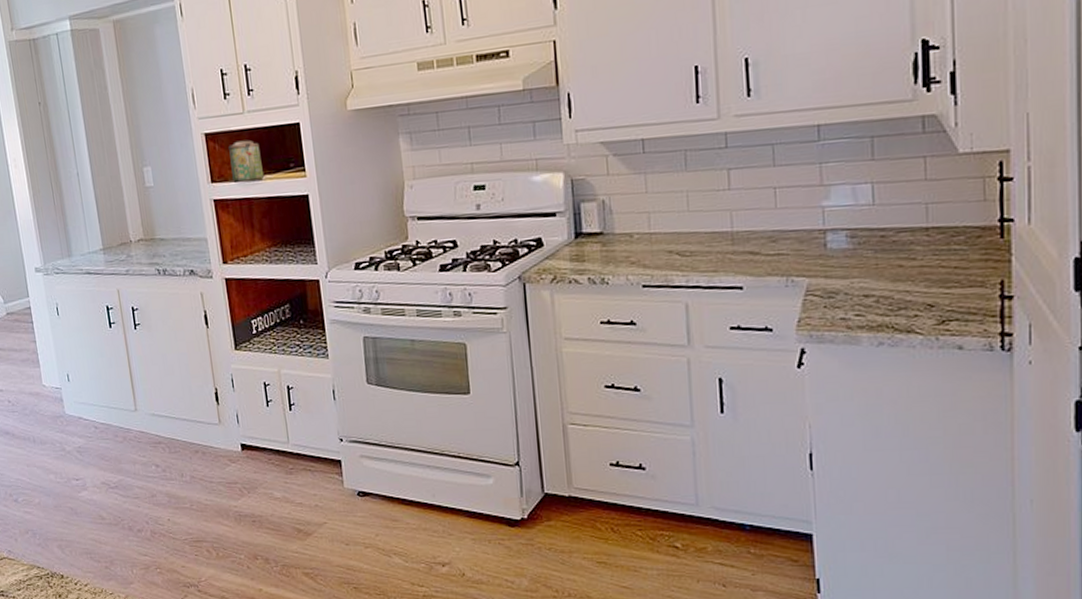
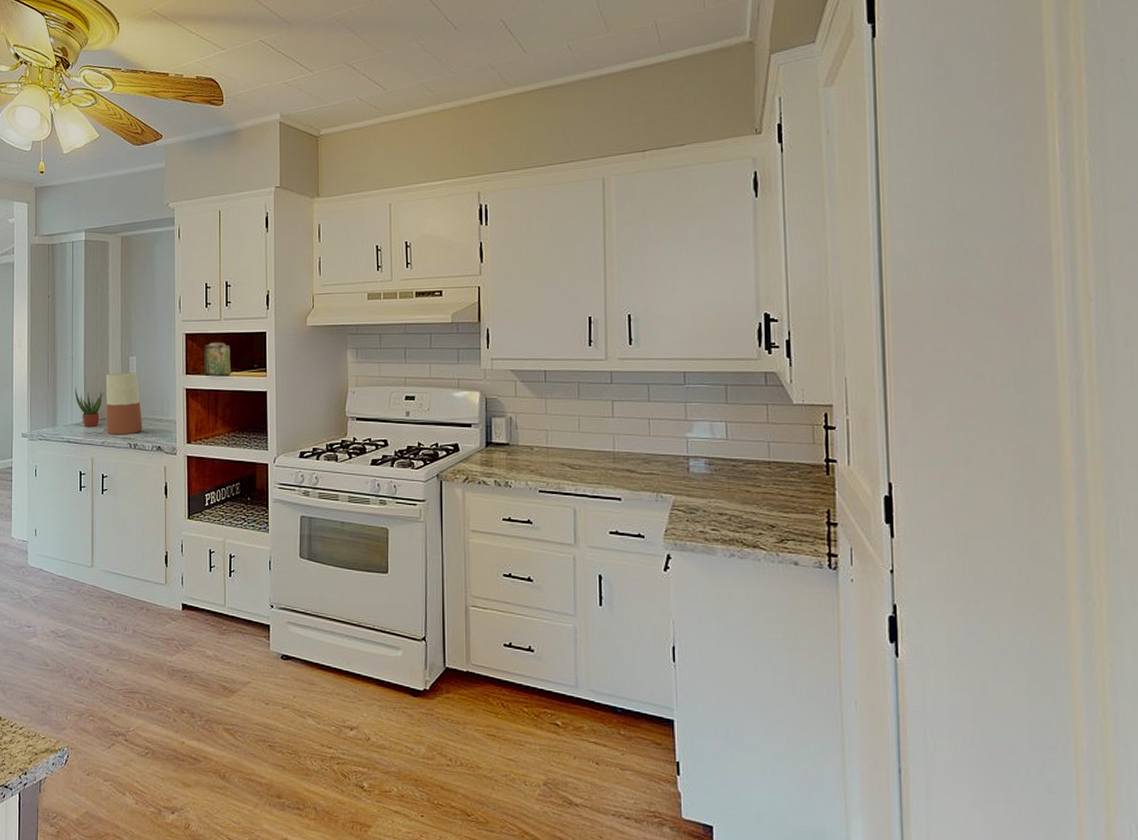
potted plant: none [86,209,121,256] -> present [75,387,104,428]
vase: none [119,185,171,262] -> present [105,372,143,435]

